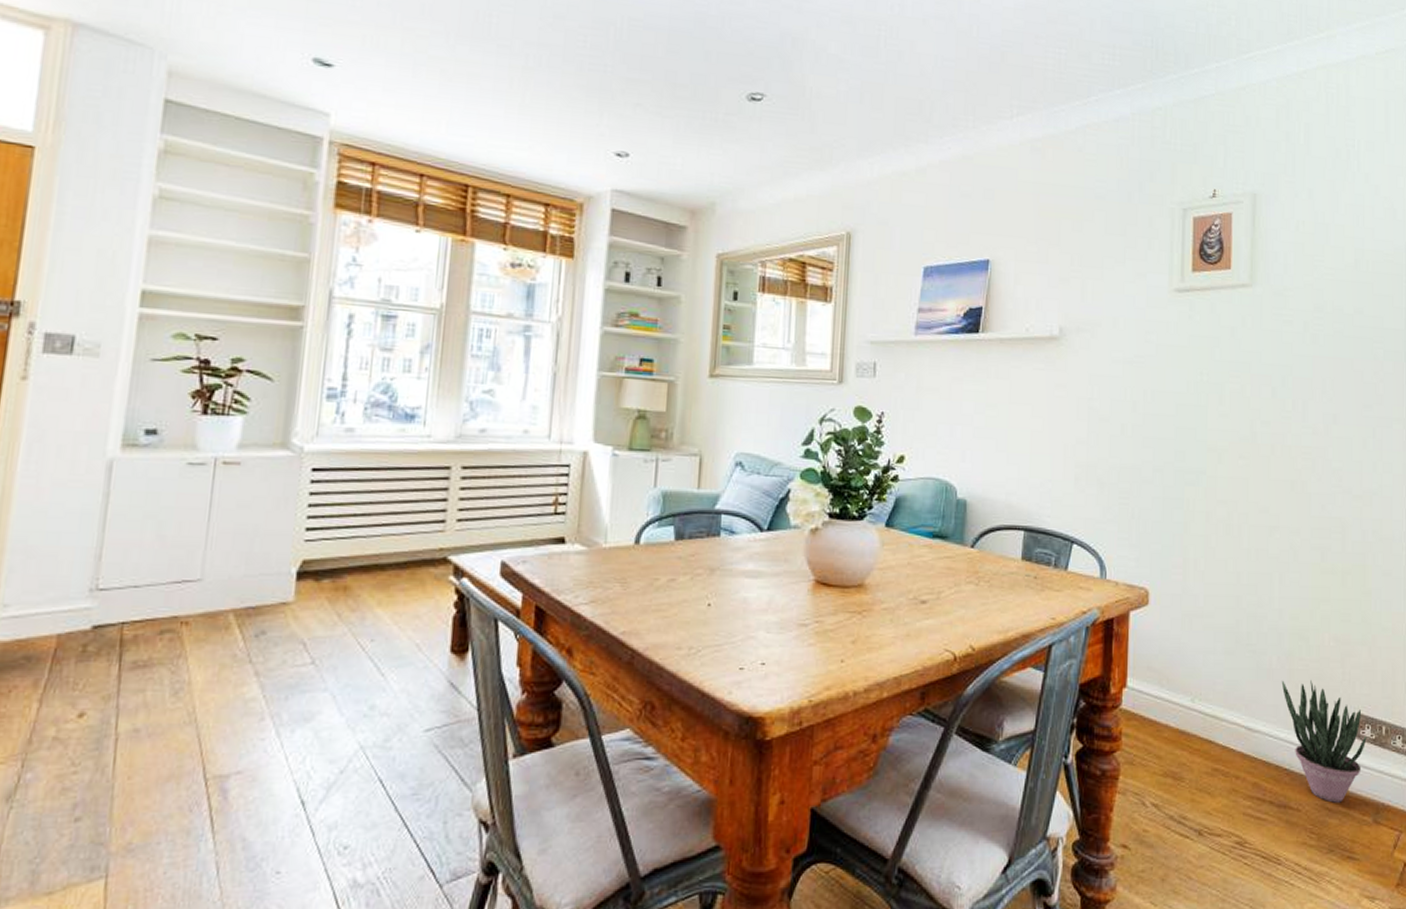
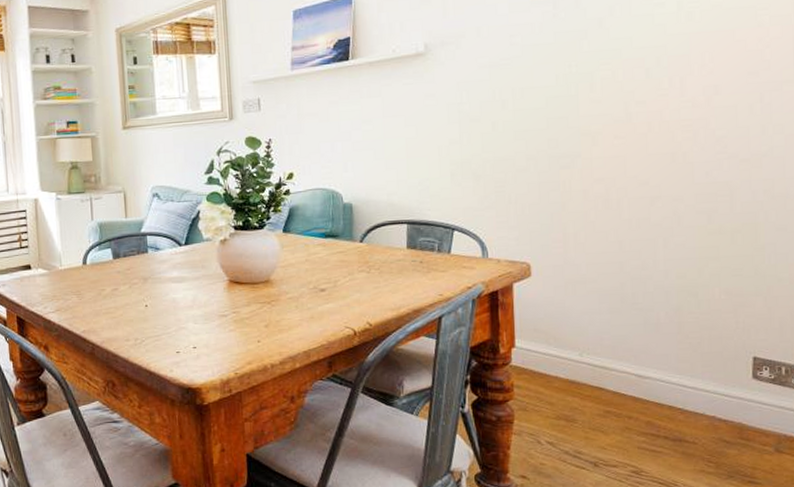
potted plant: present [1281,679,1367,803] -> none [670,330,765,436]

